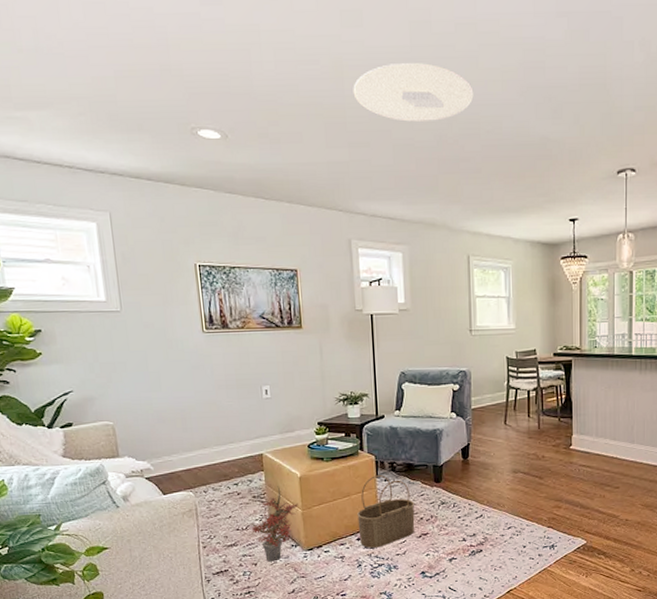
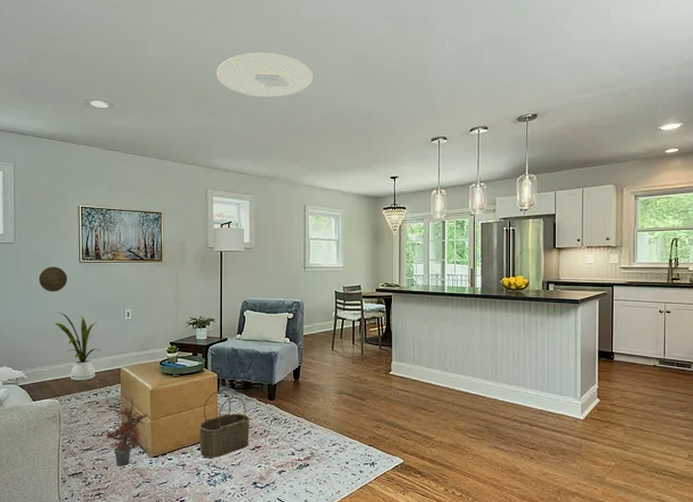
decorative plate: none [155,338,190,369] -> present [38,267,67,292]
house plant: none [179,392,238,470] -> present [54,312,101,381]

